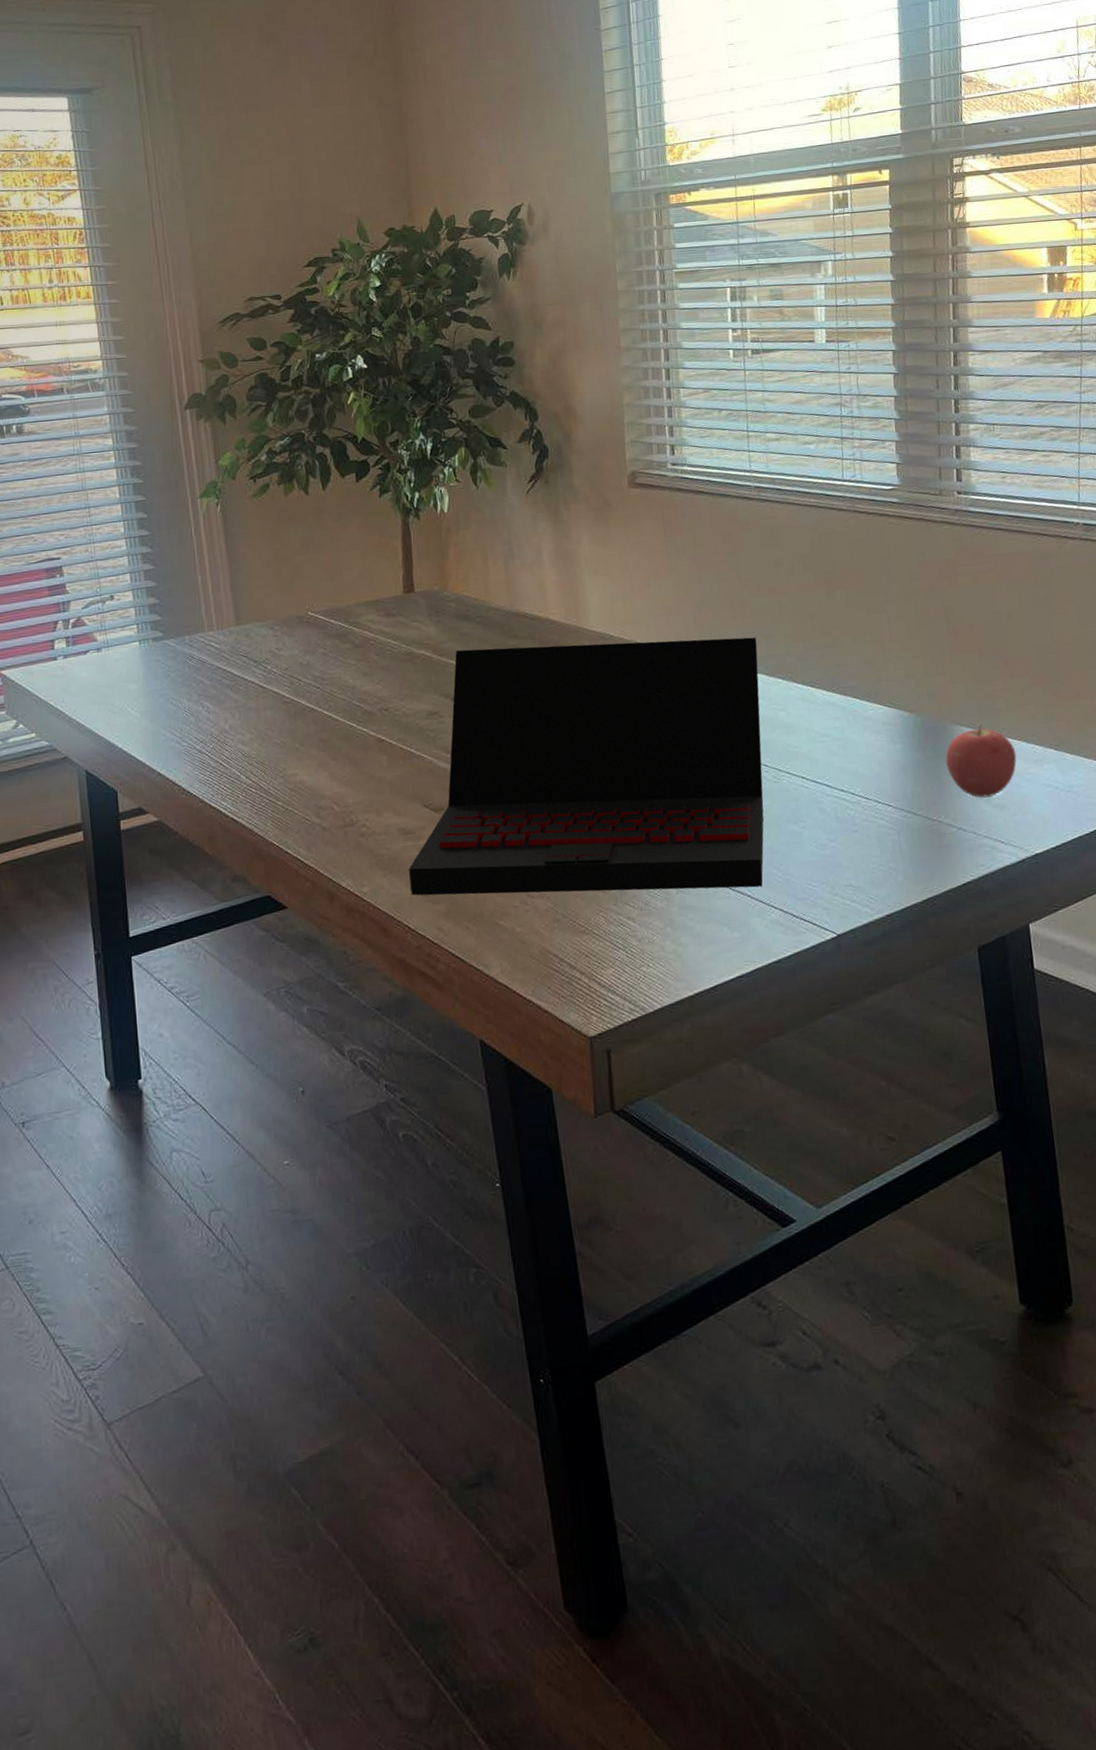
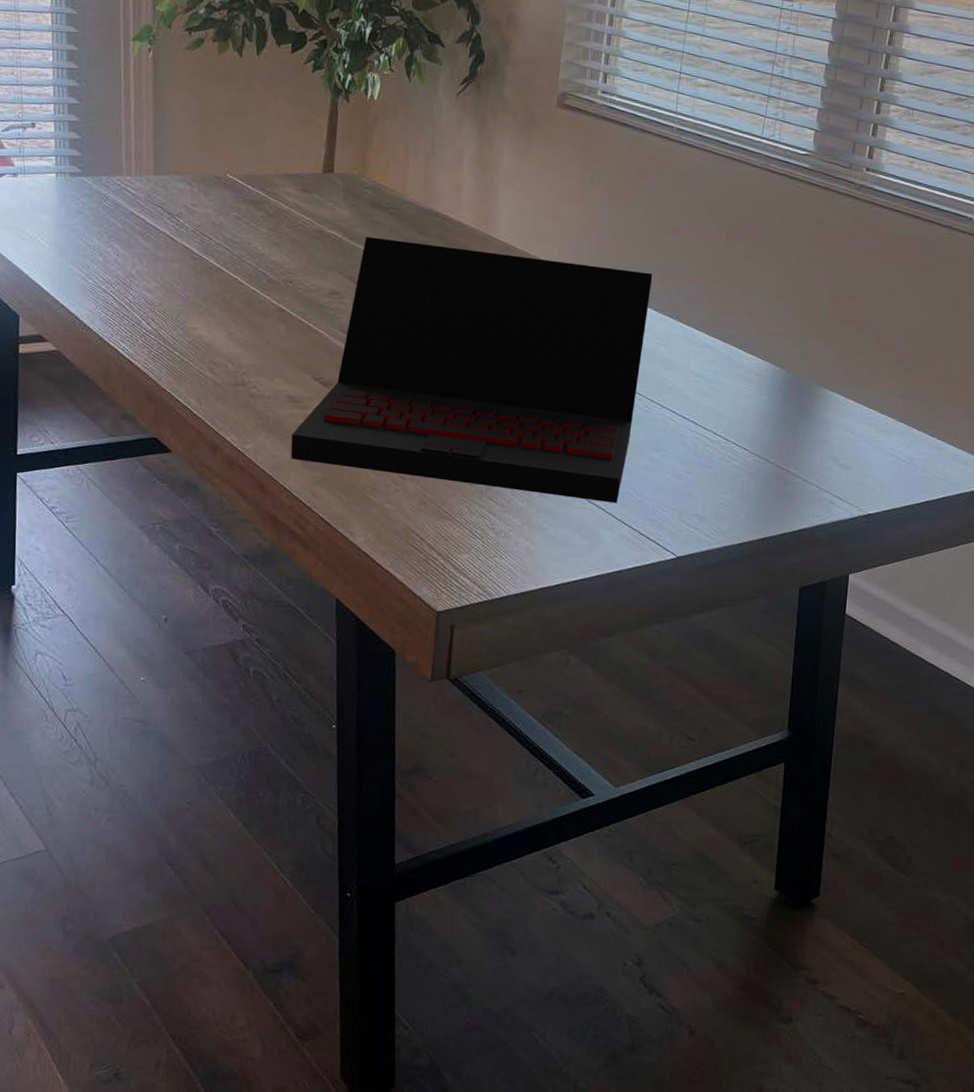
apple: present [945,724,1017,798] -> none [804,390,870,458]

